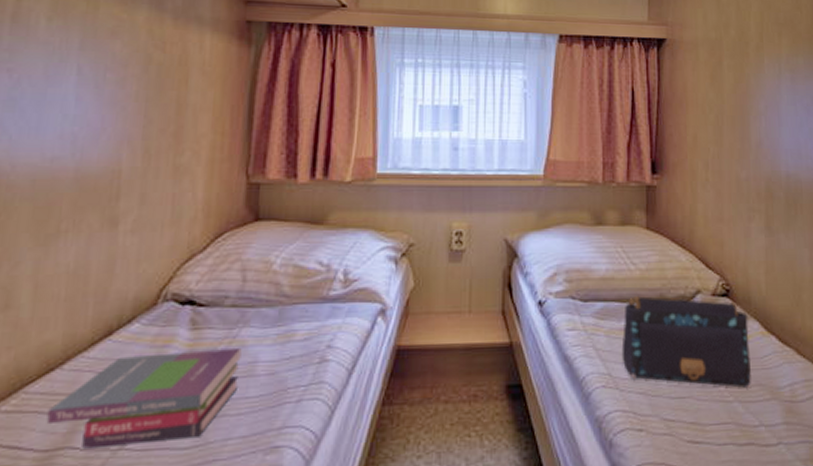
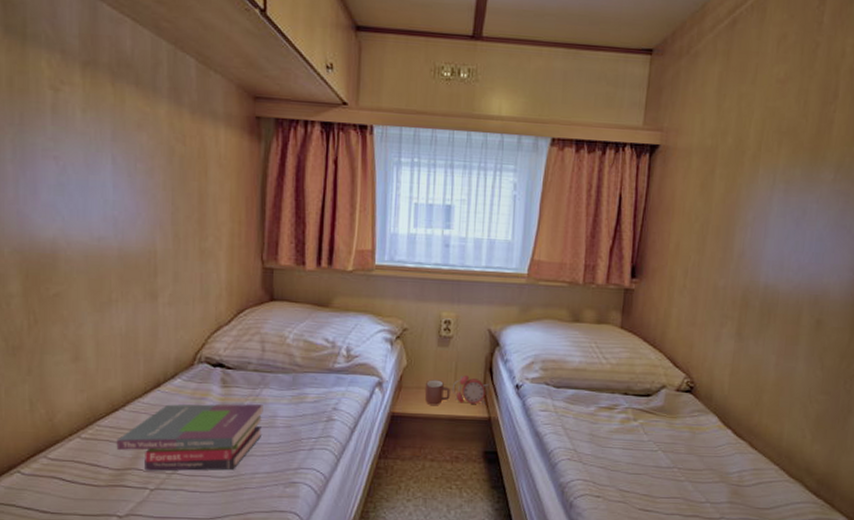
mug: none [435,302,465,334] -> present [424,379,450,406]
alarm clock: none [466,294,509,328] -> present [452,375,490,404]
handbag: present [621,296,752,389] -> none [587,387,708,472]

